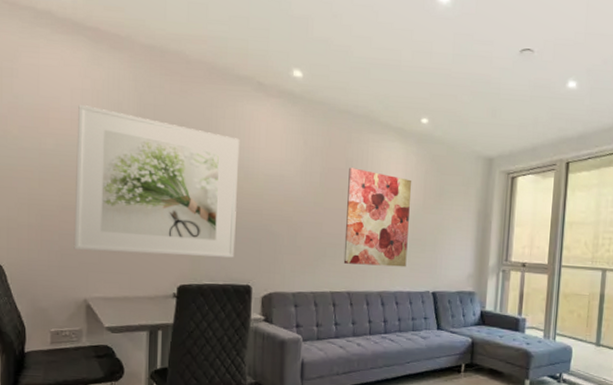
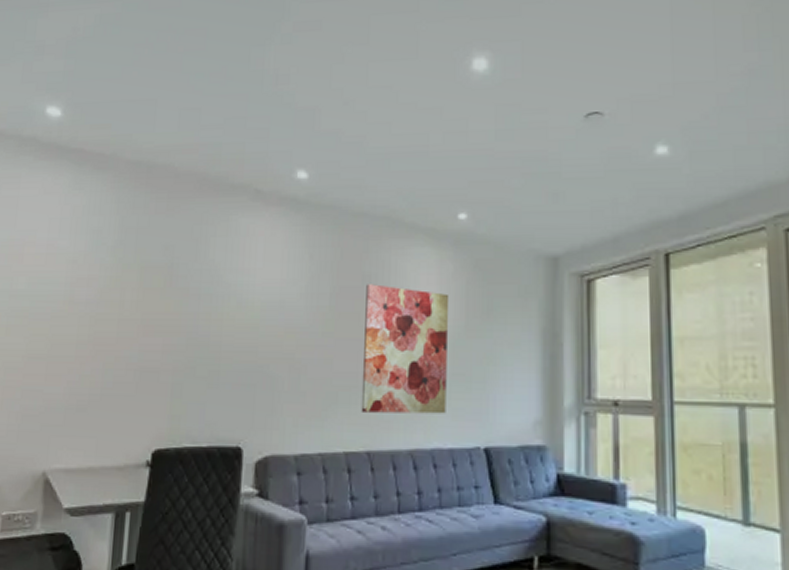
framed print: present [74,104,240,258] -> none [36,235,233,412]

